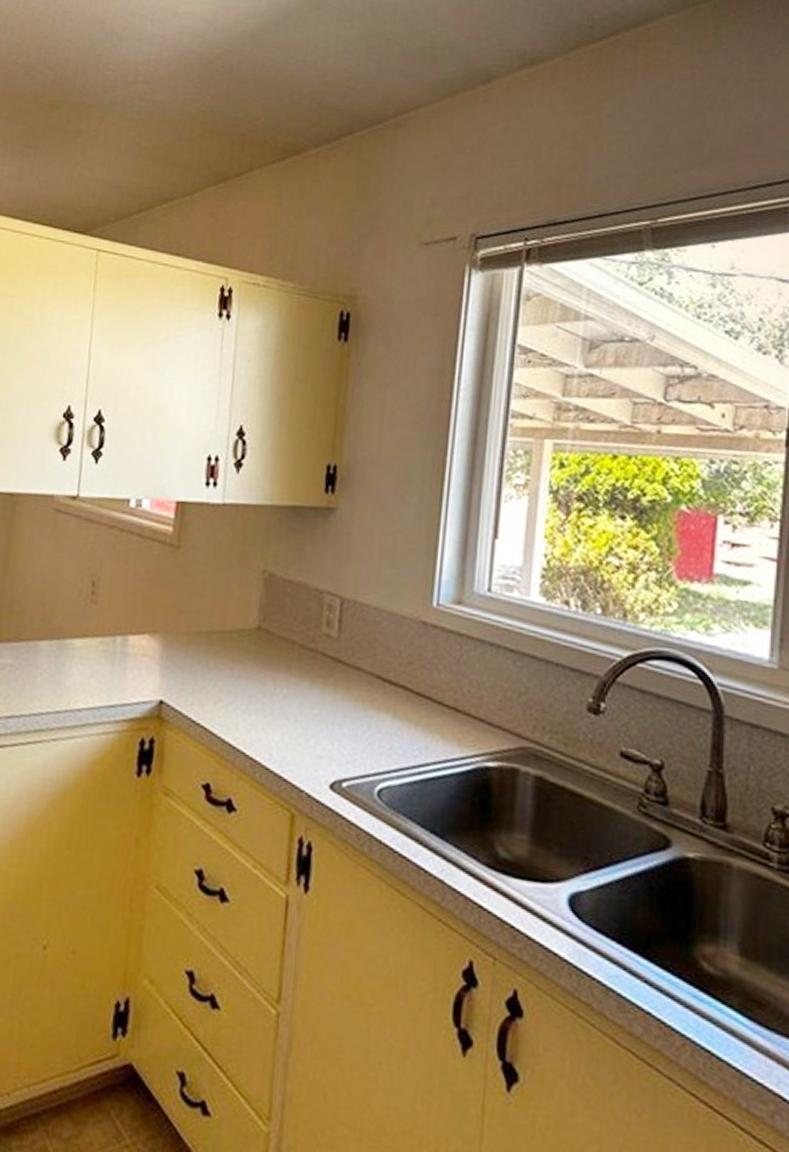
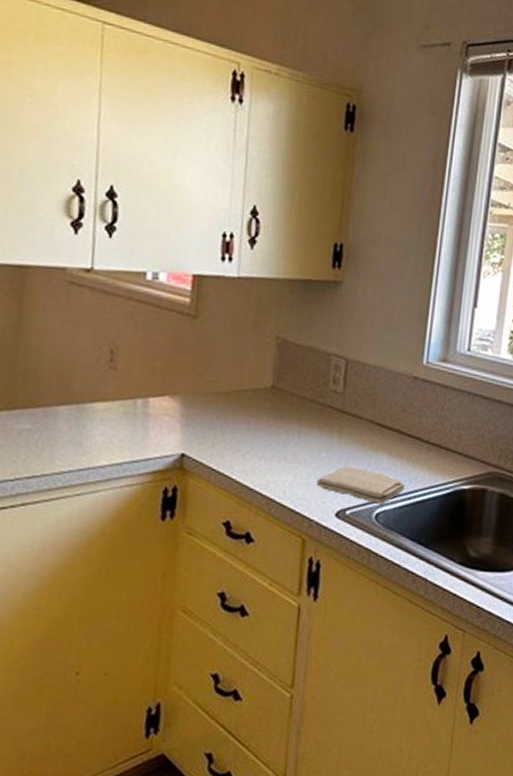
washcloth: none [307,726,414,778] -> present [316,466,405,504]

